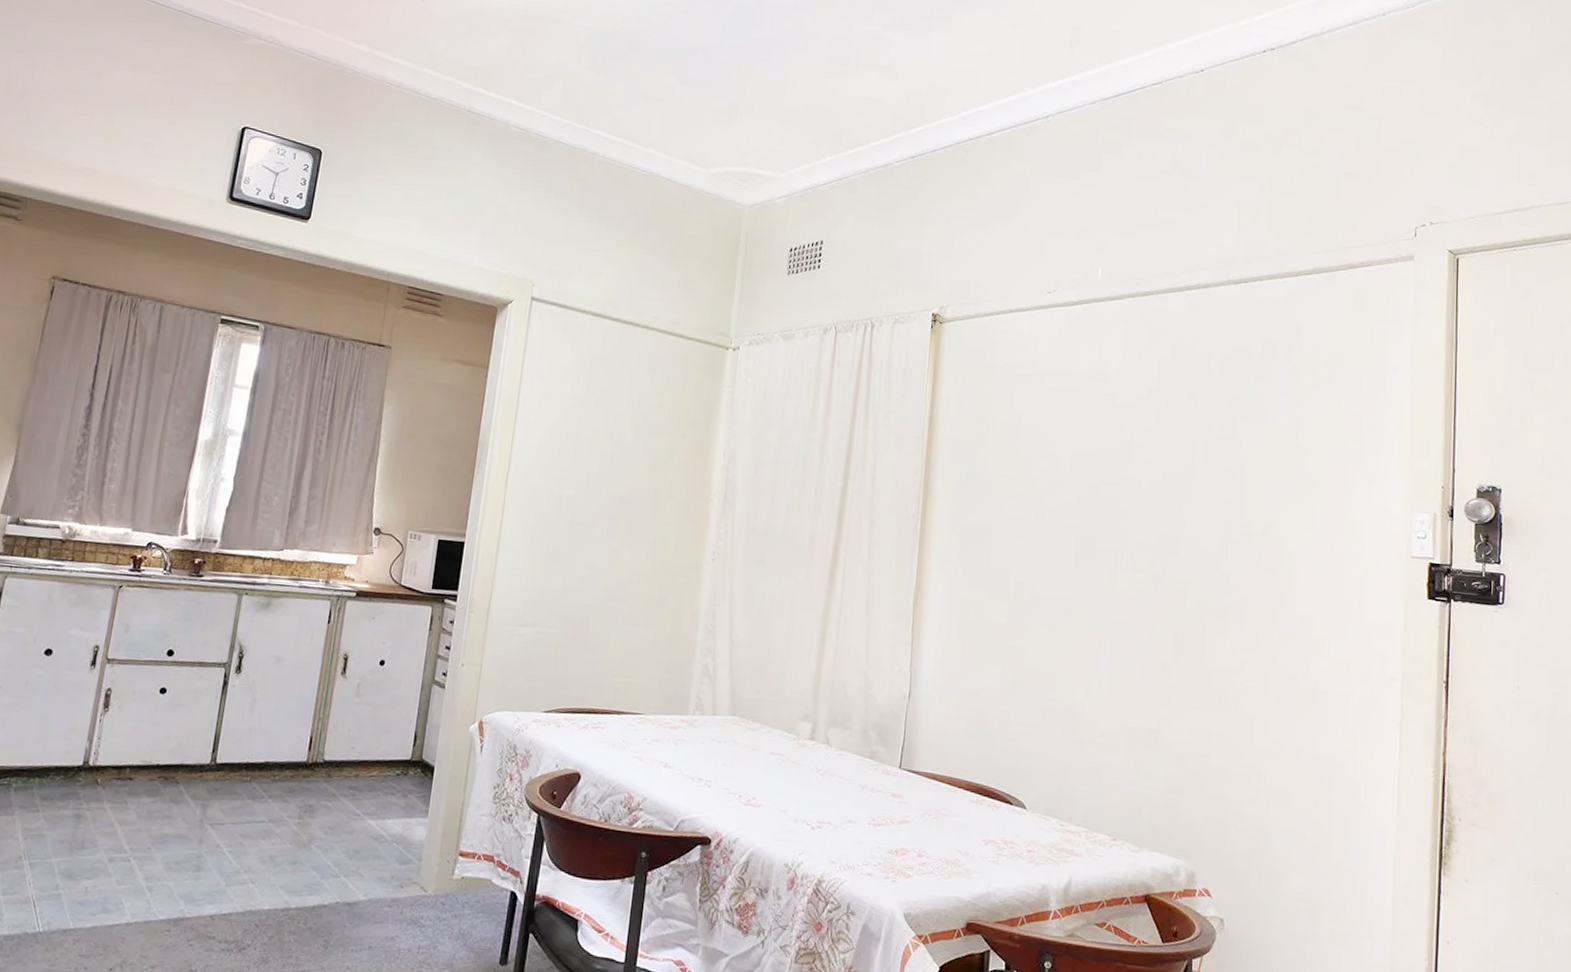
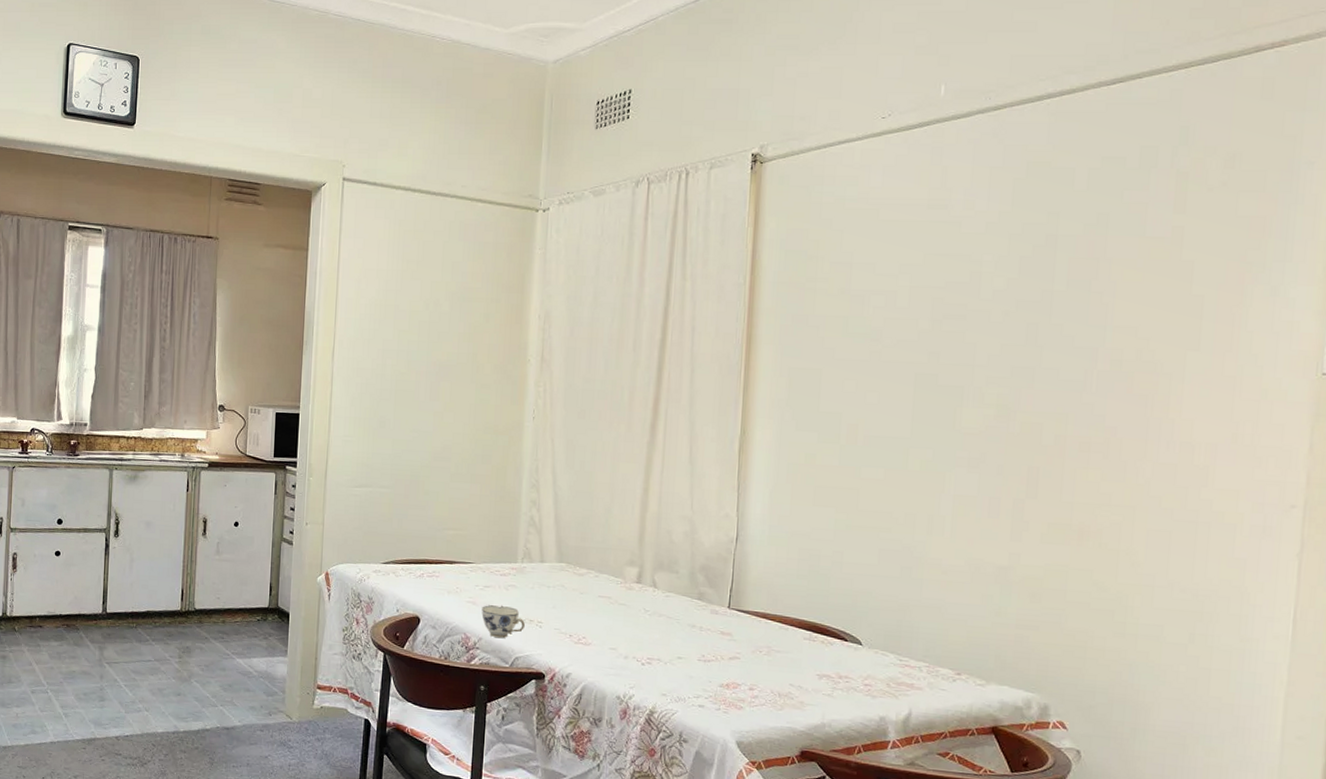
teacup: none [647,761,694,799] -> present [481,605,526,639]

